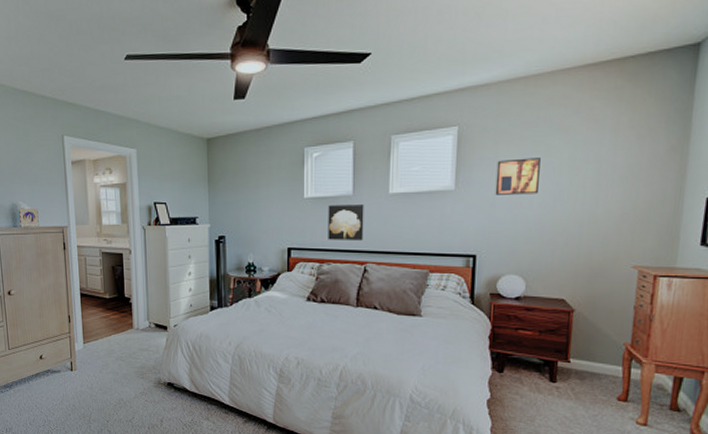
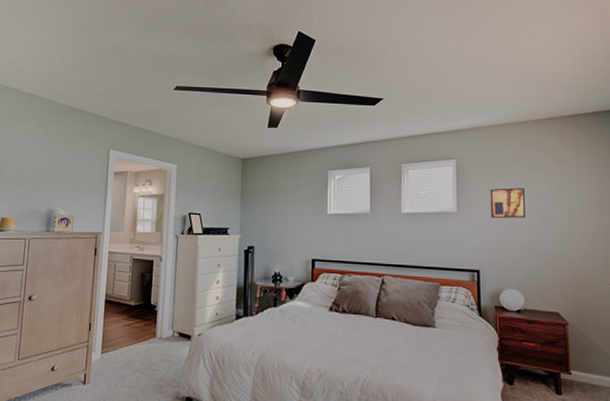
wall art: present [328,203,364,241] -> none [349,220,381,255]

